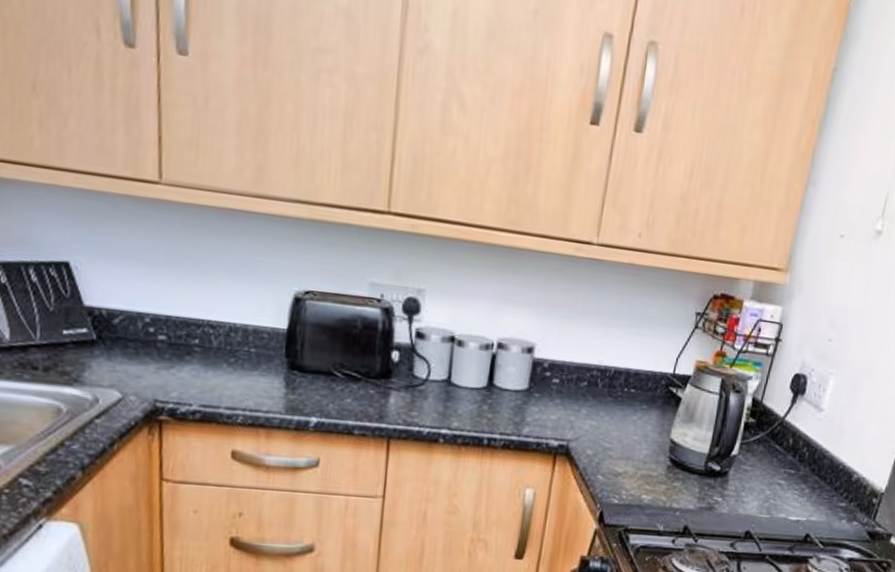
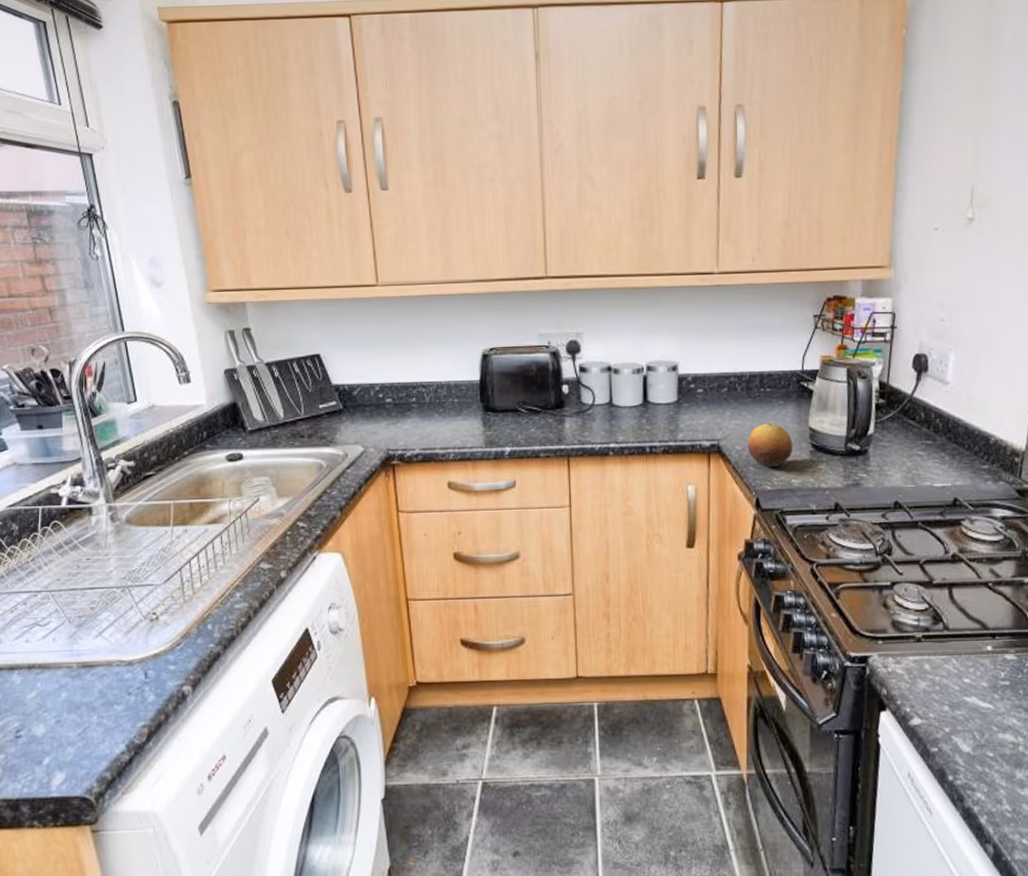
fruit: none [599,428,650,479] -> present [747,423,793,467]

